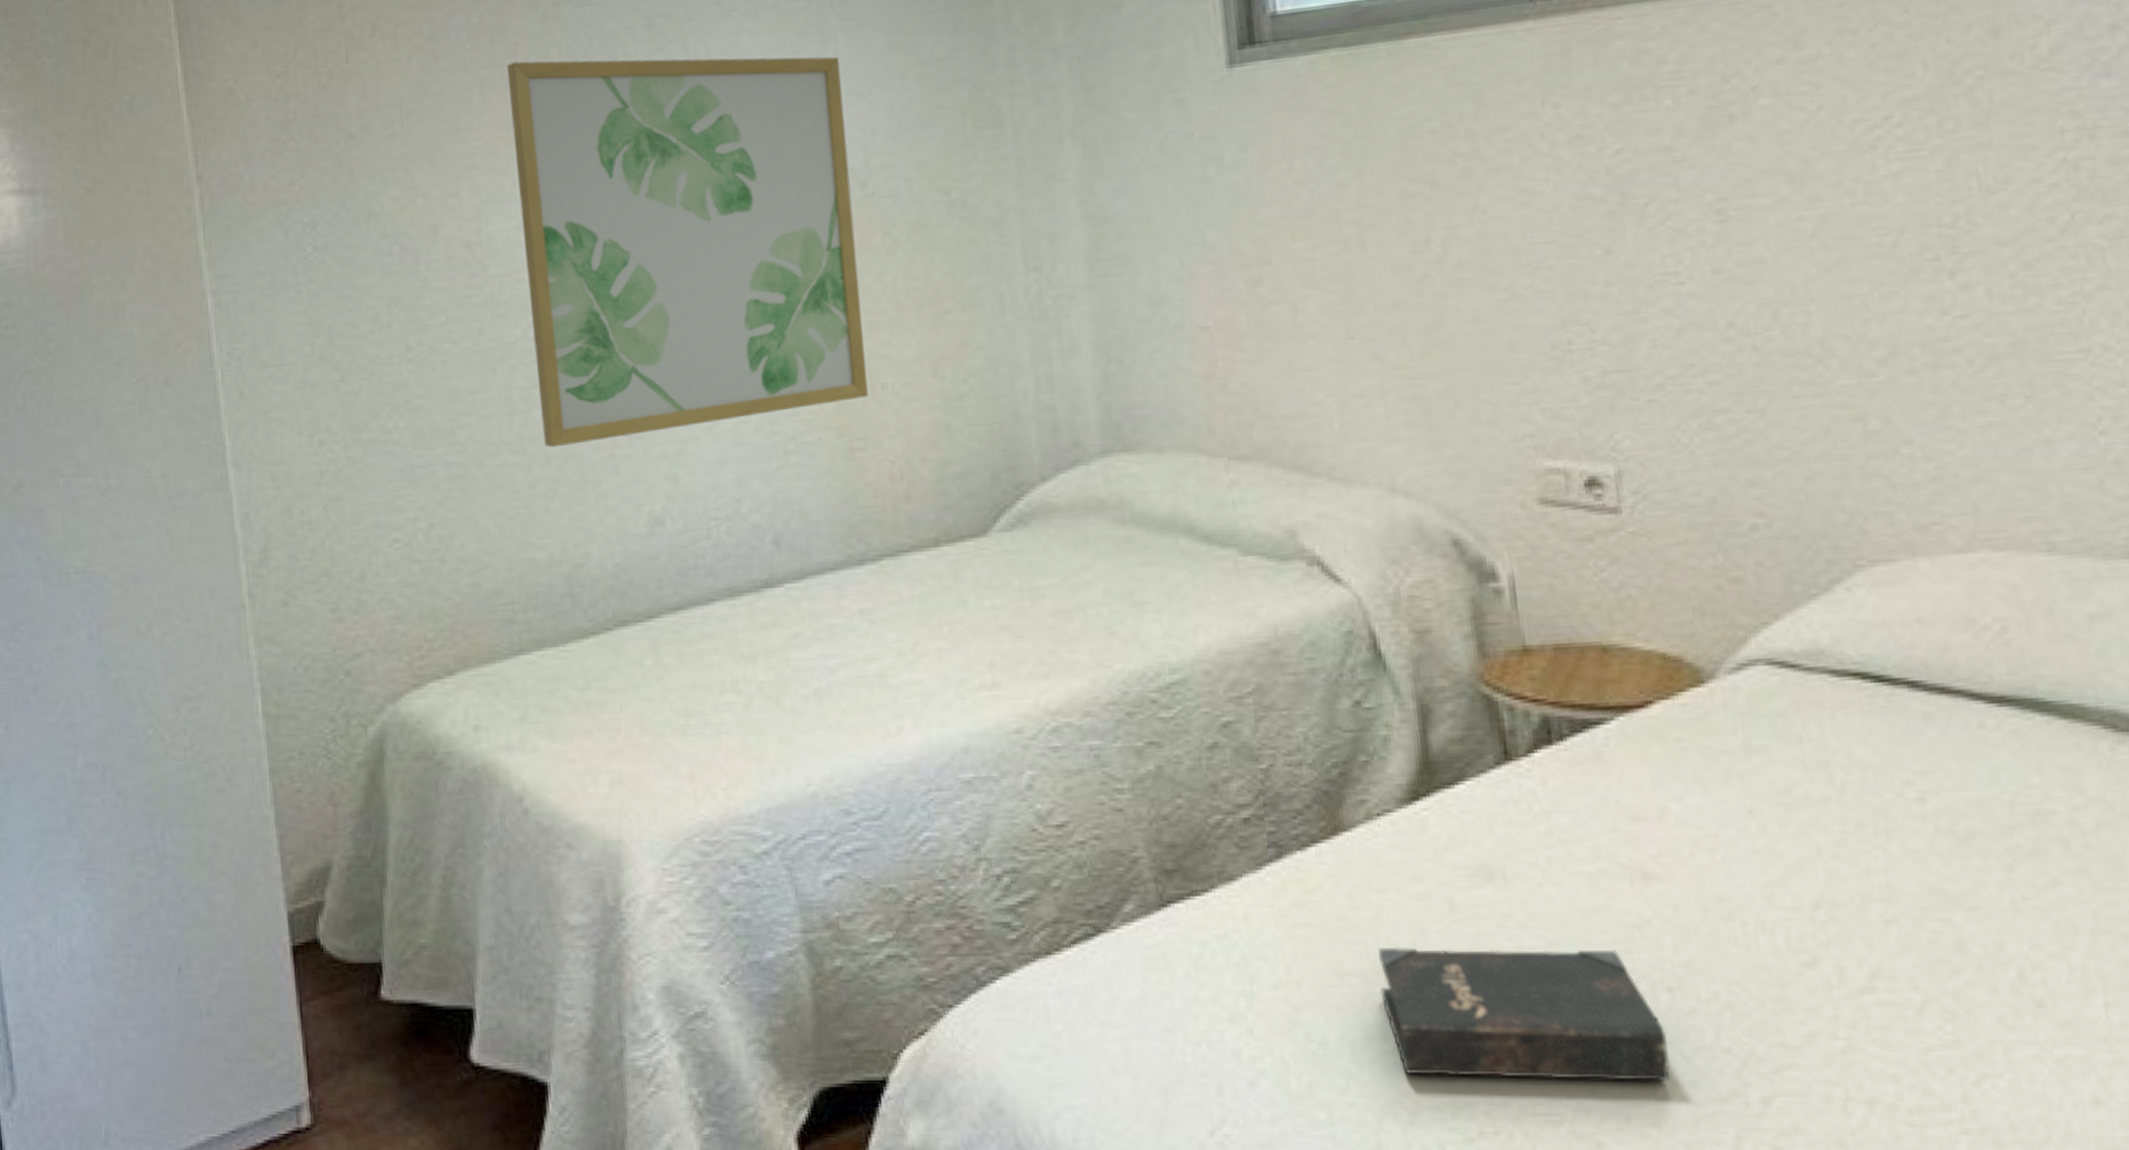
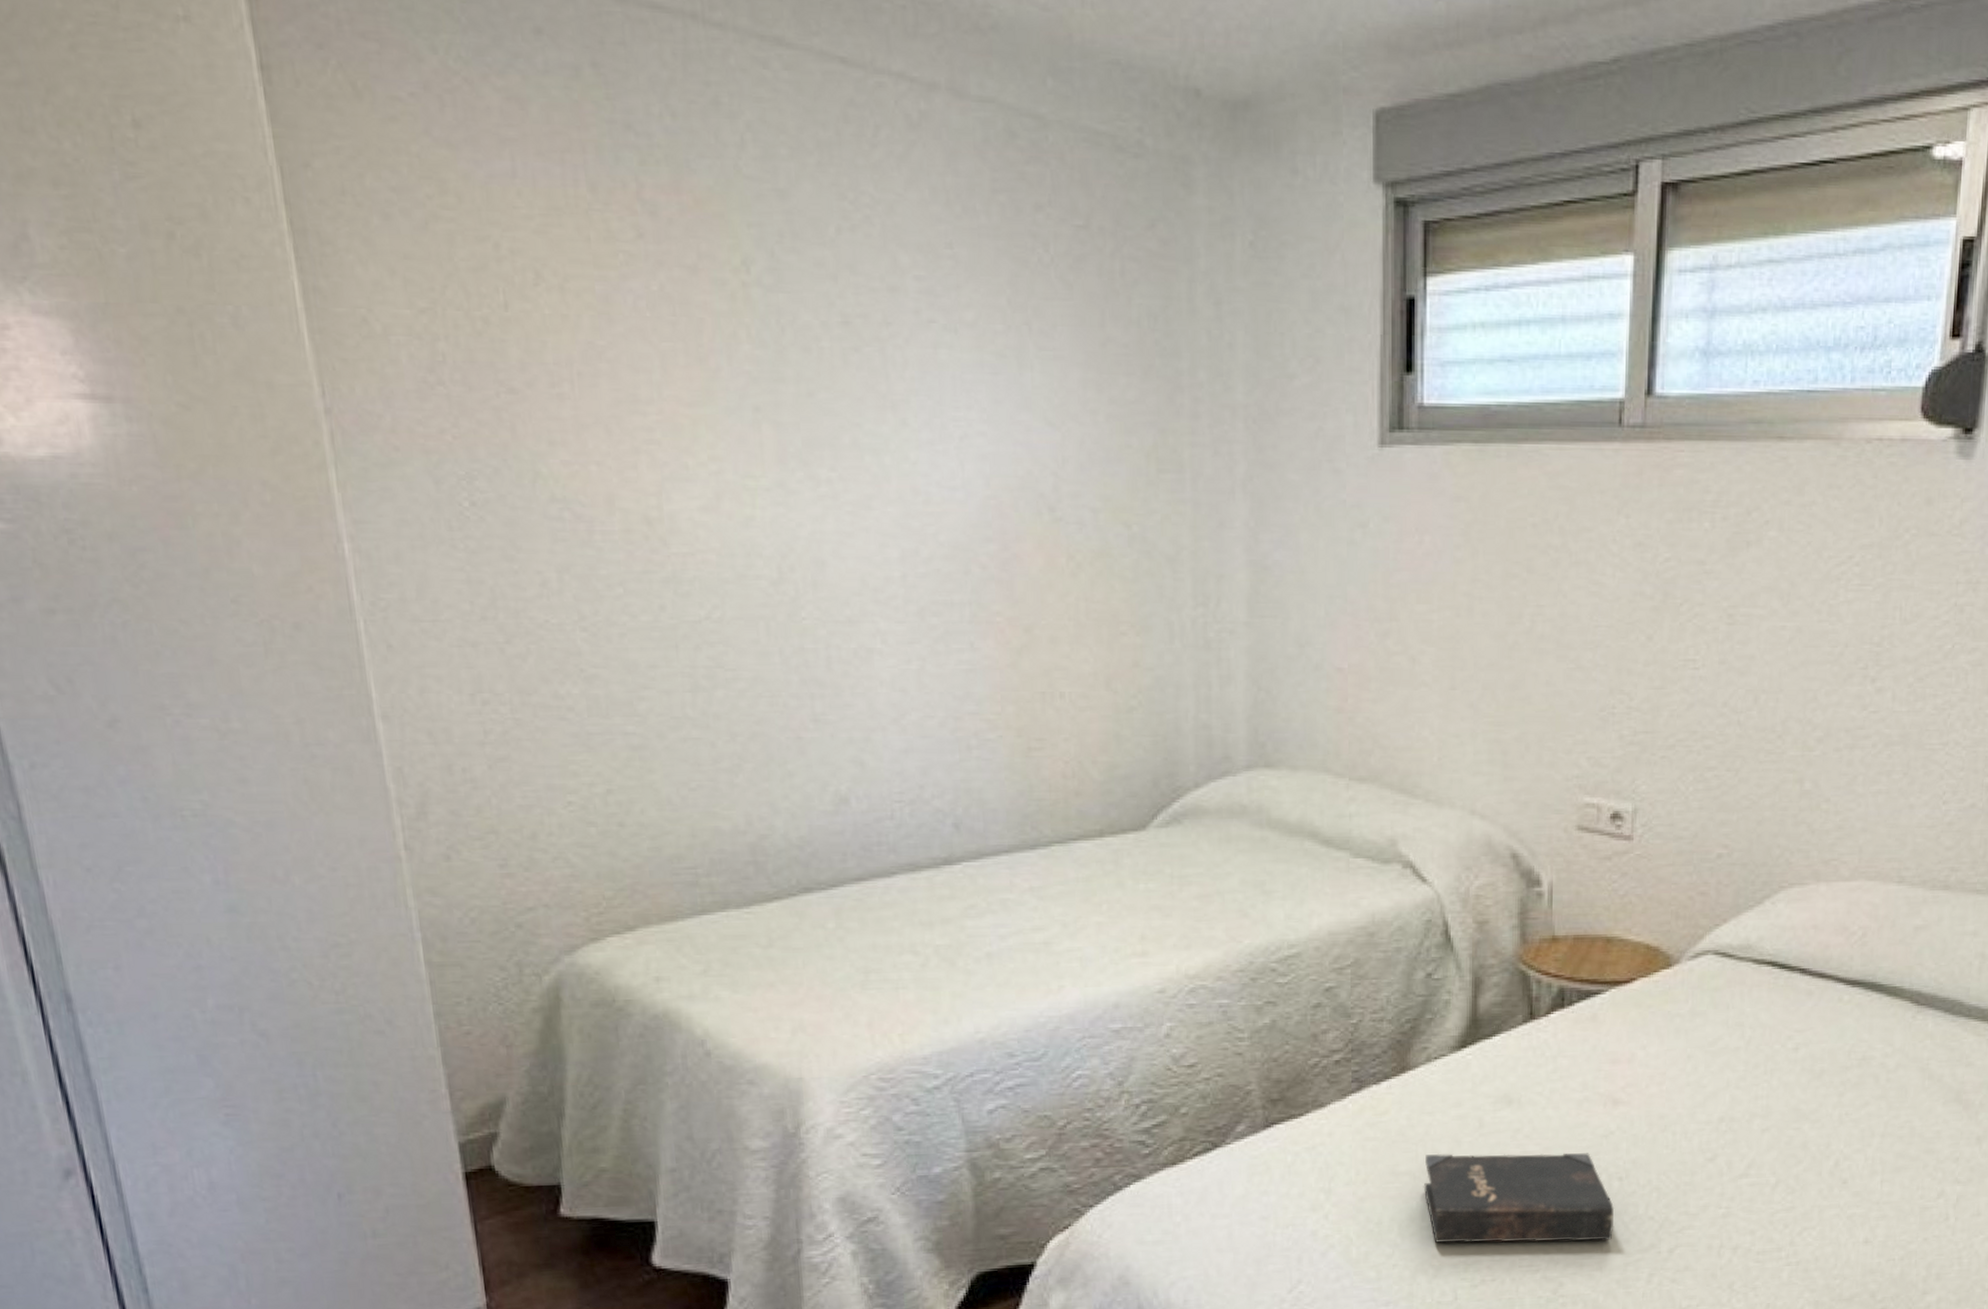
wall art: present [506,56,869,448] -> none [690,339,1048,726]

